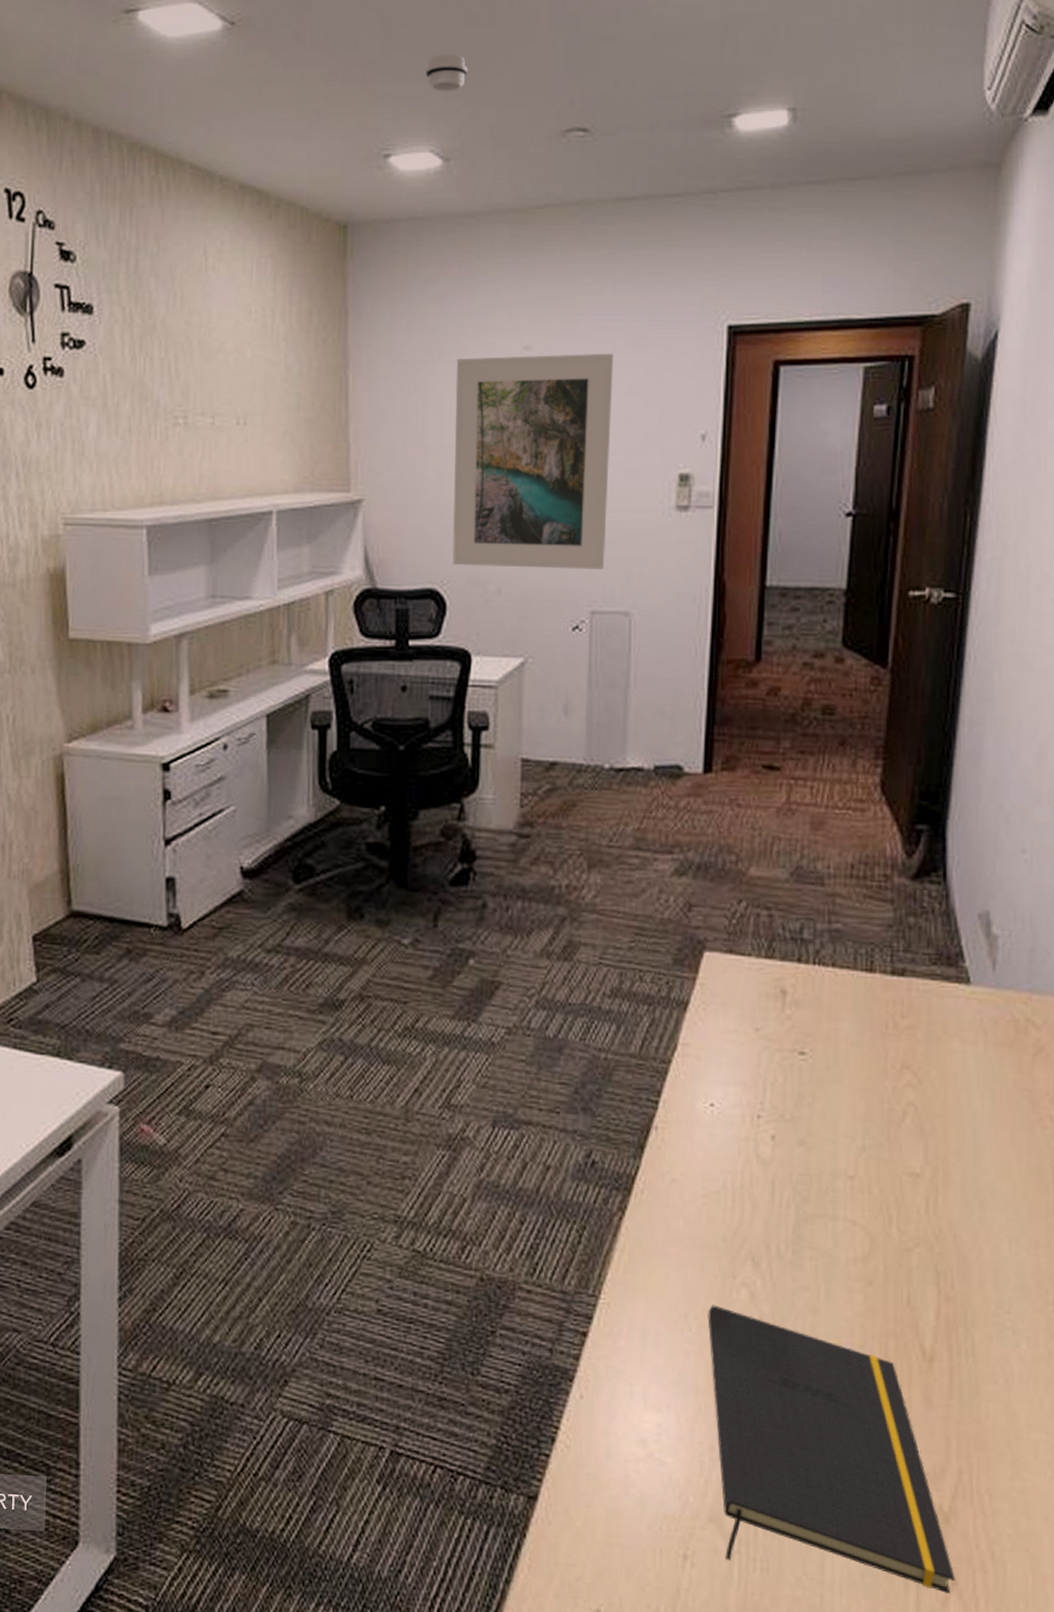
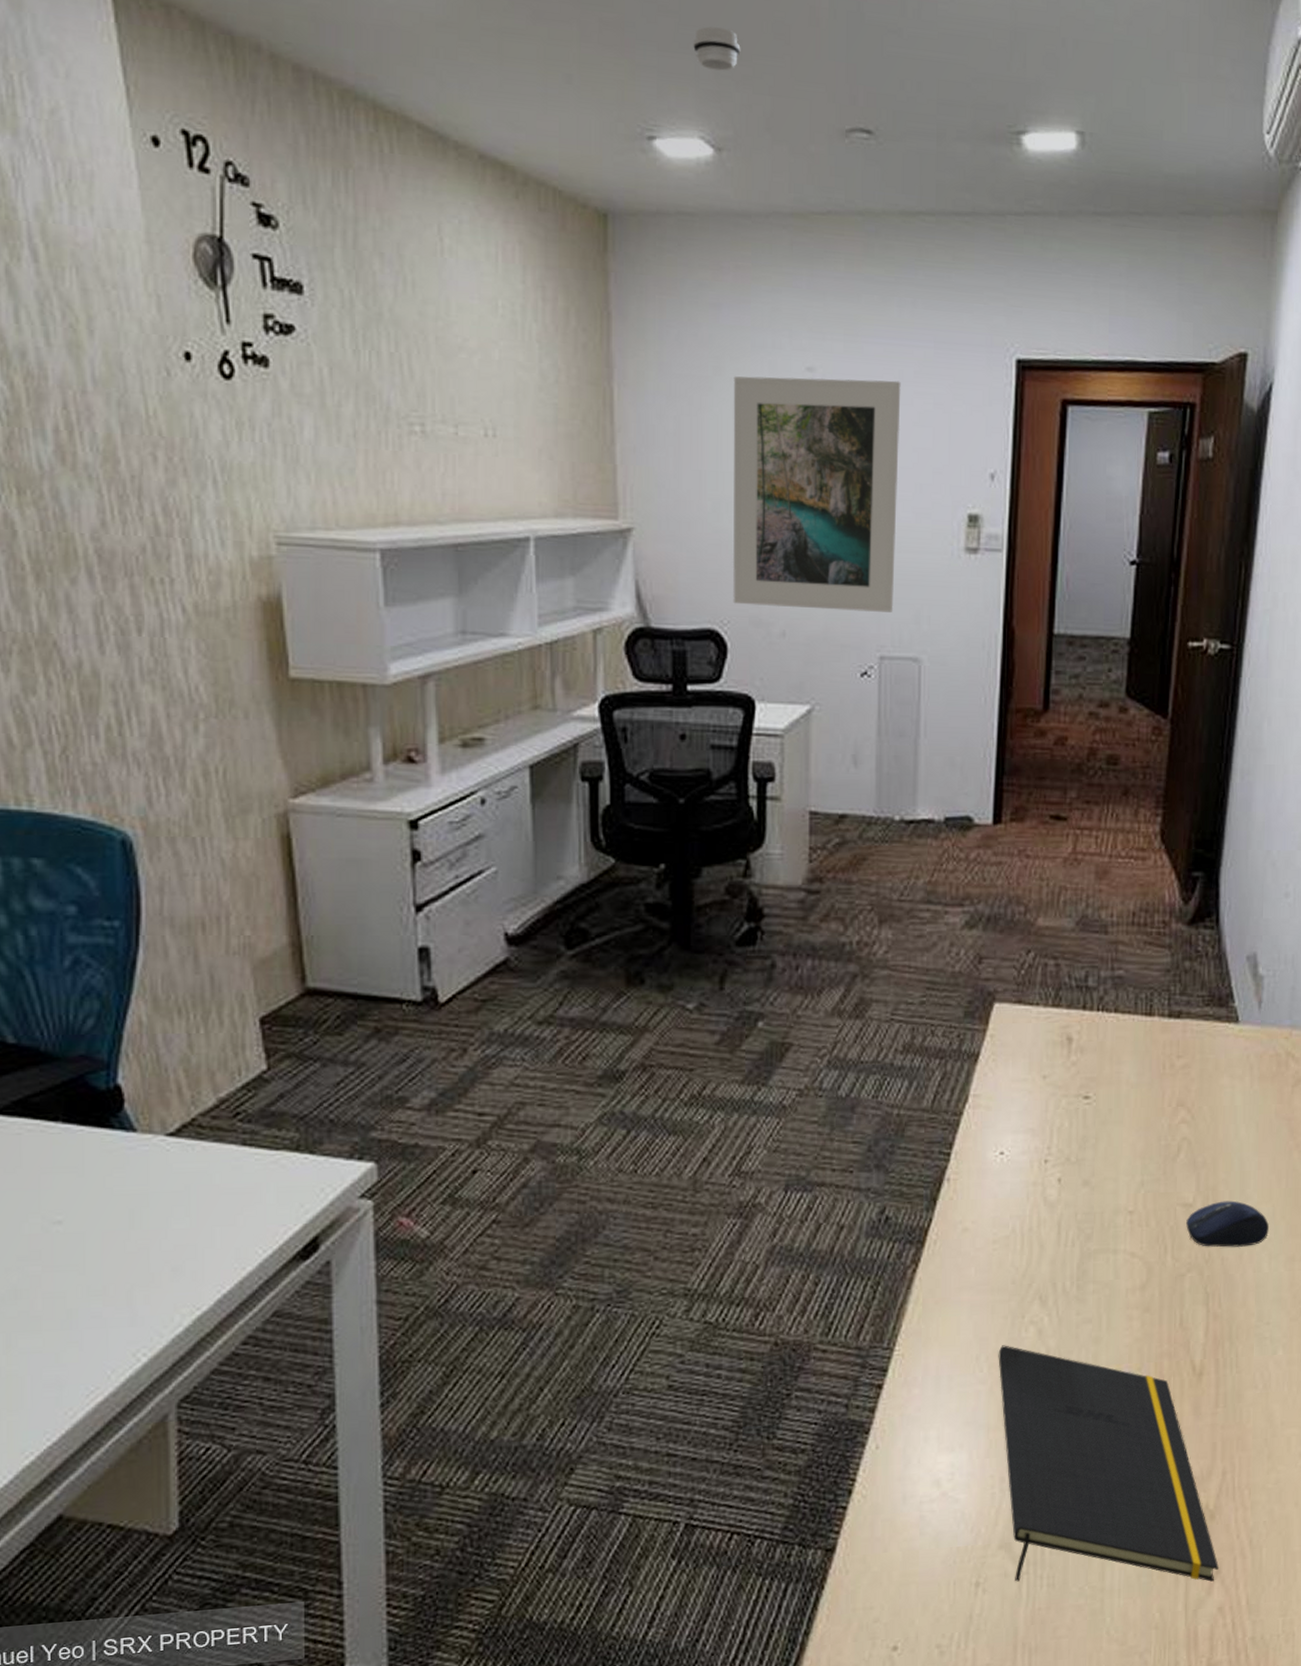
computer mouse: none [913,1173,1008,1225] -> present [1186,1200,1269,1247]

